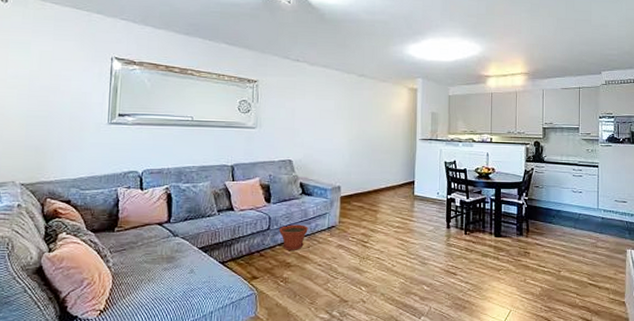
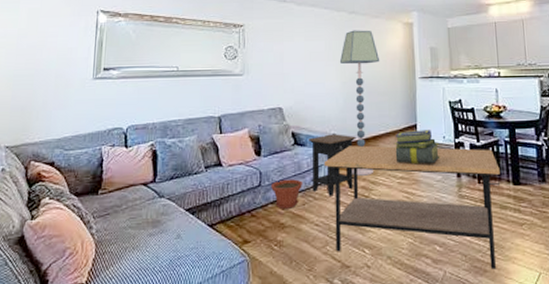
side table: none [314,186,359,241] -> present [307,134,356,196]
coffee table: none [328,197,484,307] -> present [324,145,501,270]
floor lamp: none [347,92,385,224] -> present [339,30,380,176]
stack of books: none [393,186,434,216] -> present [395,130,441,165]

